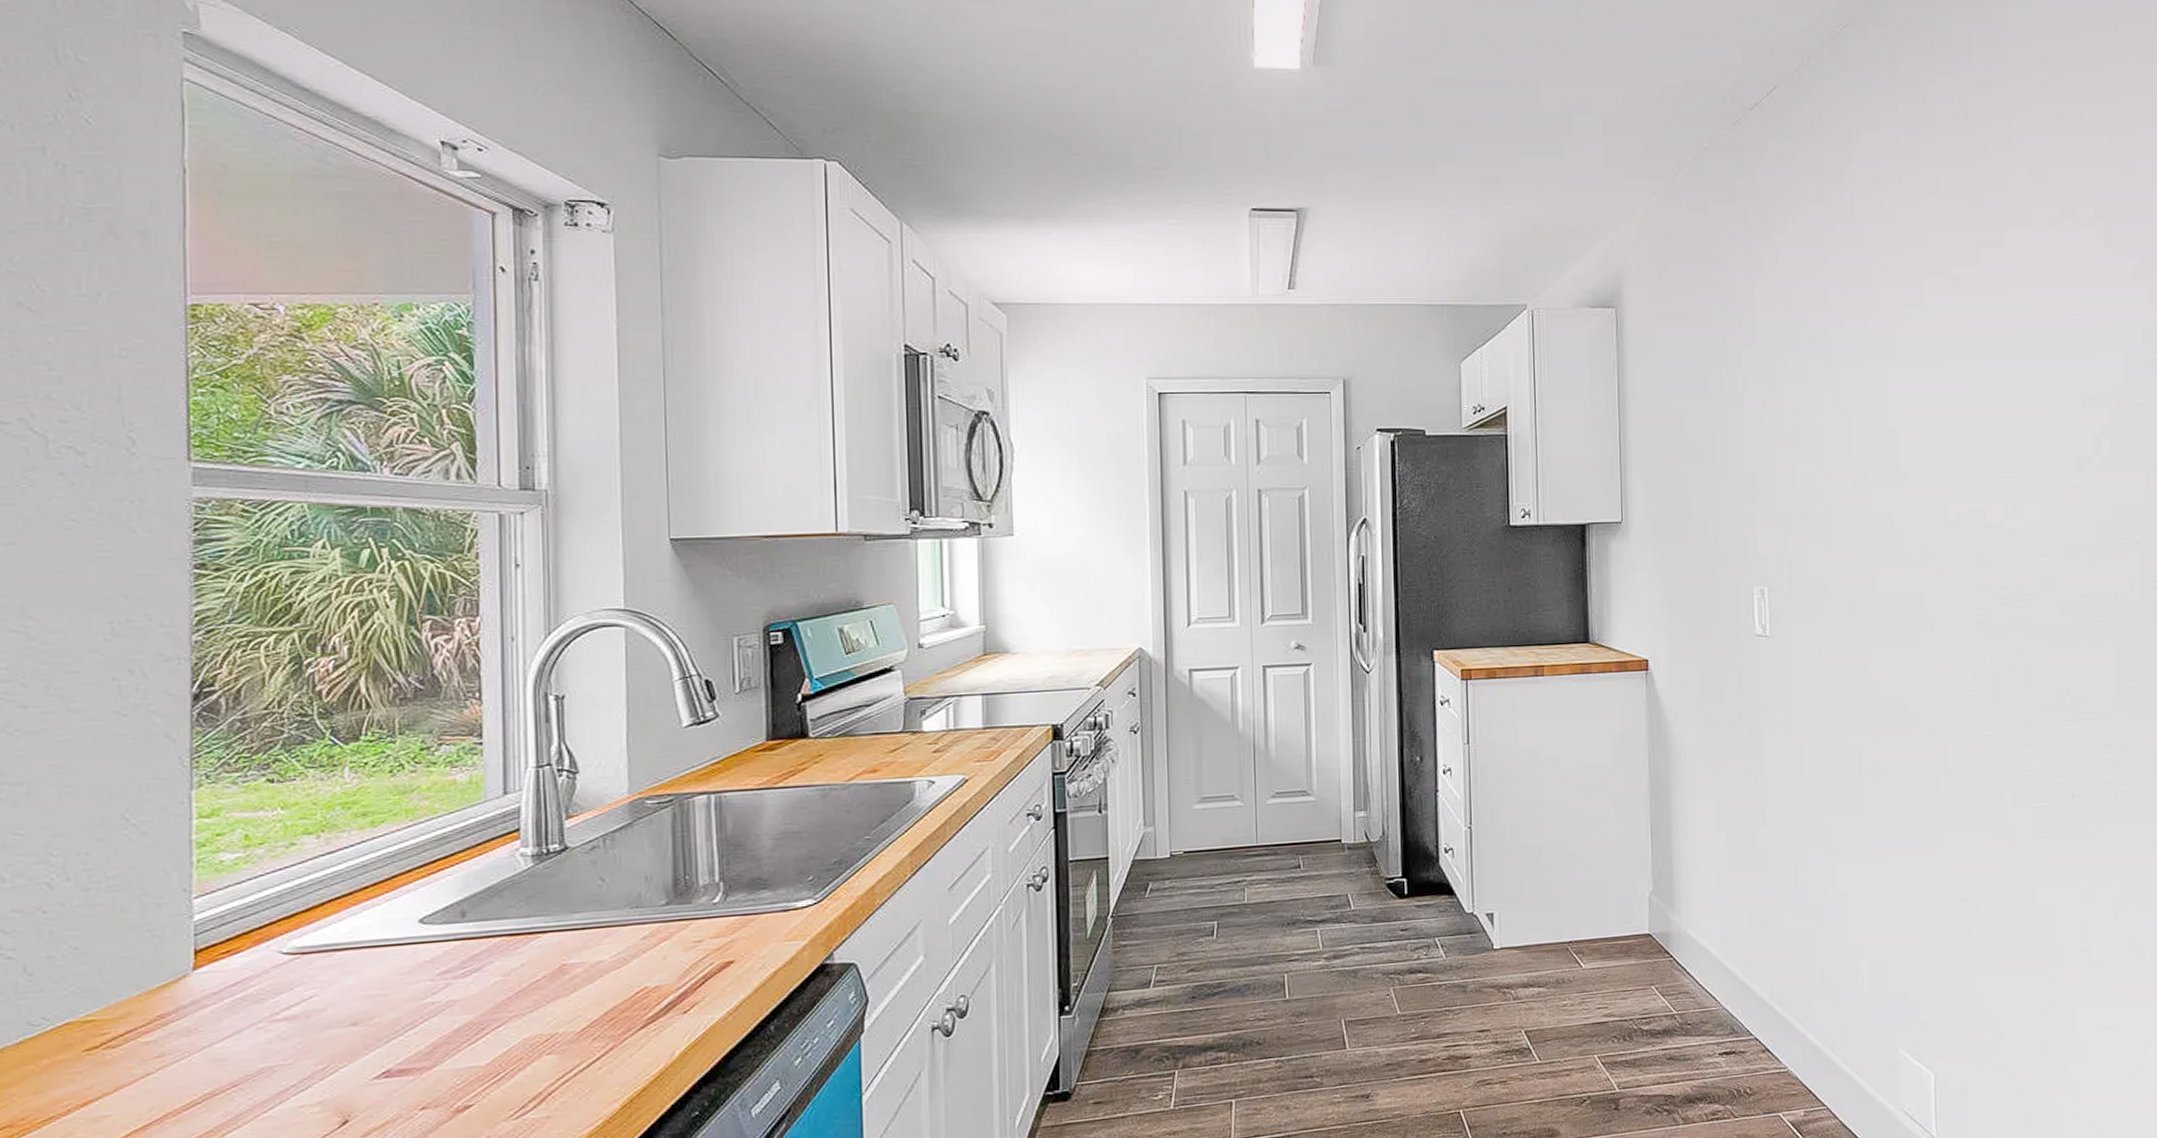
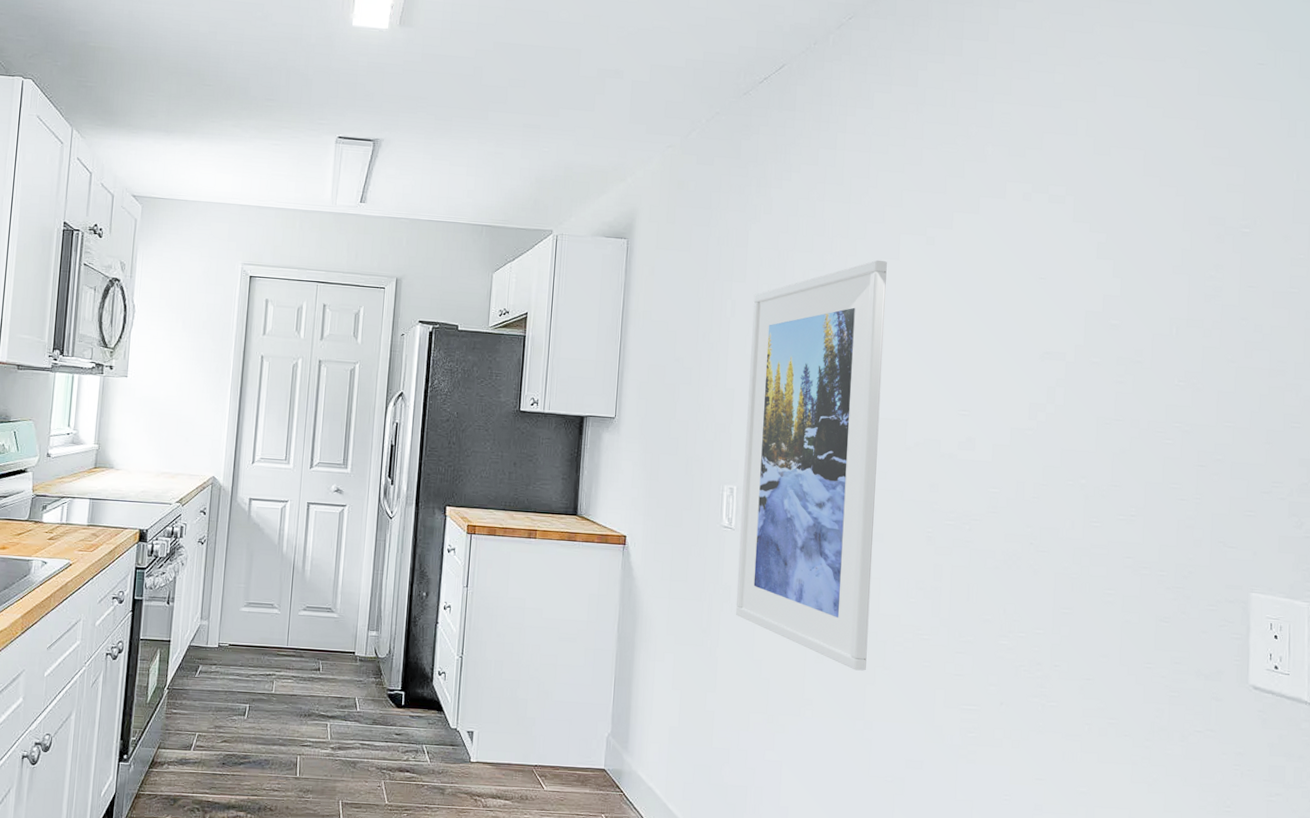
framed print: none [1766,308,1927,781] -> present [735,260,887,671]

